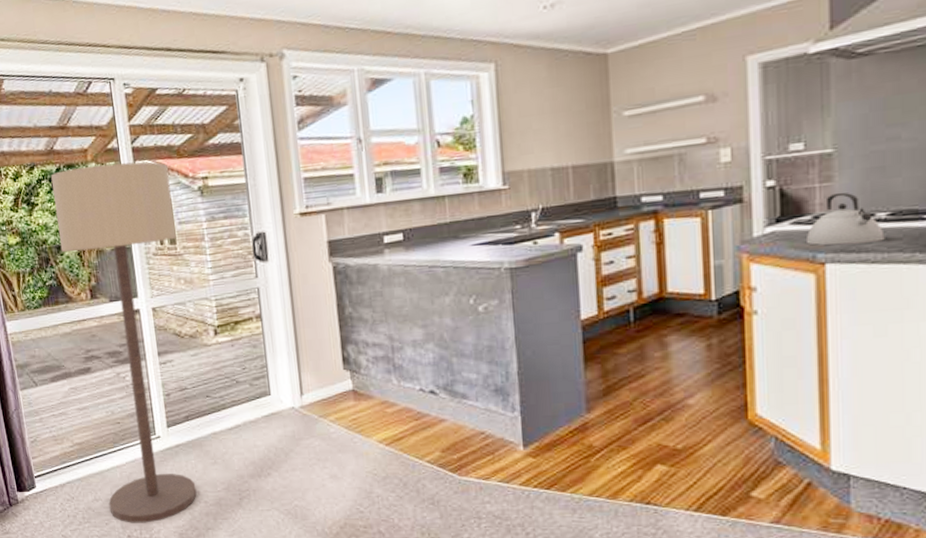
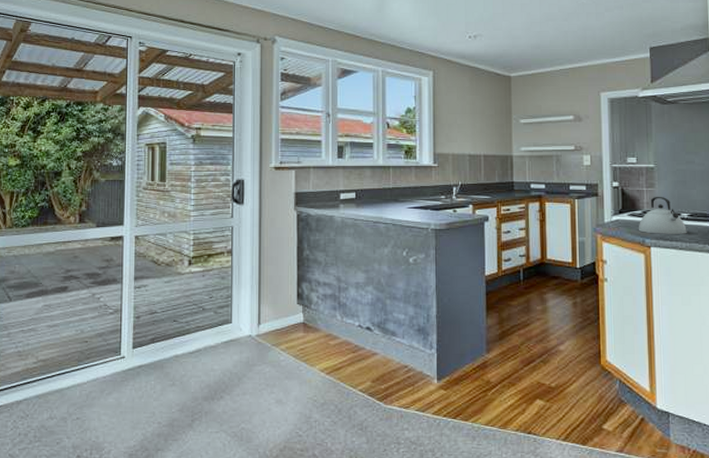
floor lamp: present [51,161,197,523] -> none [58,106,167,443]

